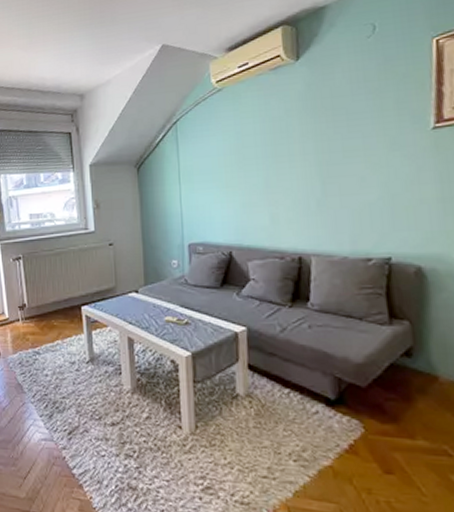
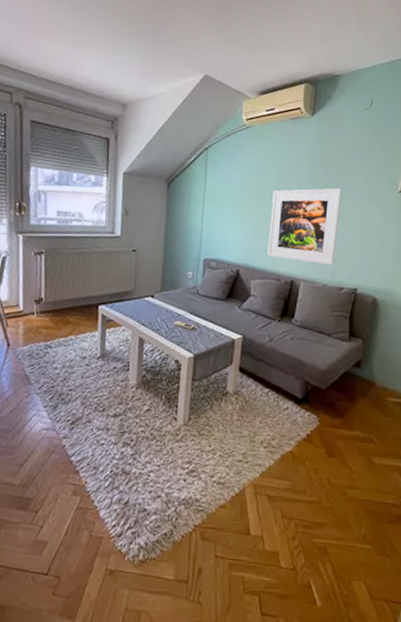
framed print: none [260,138,353,233] -> present [267,188,342,265]

